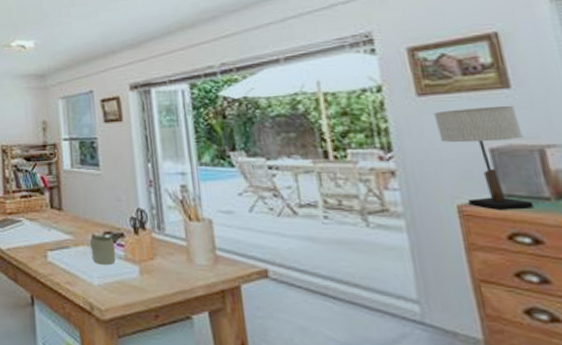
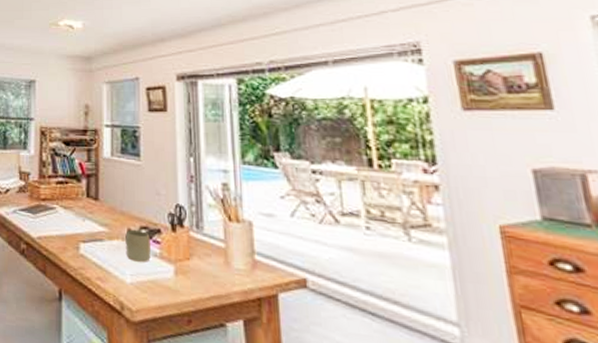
table lamp: present [433,105,535,210] -> none [478,126,576,235]

